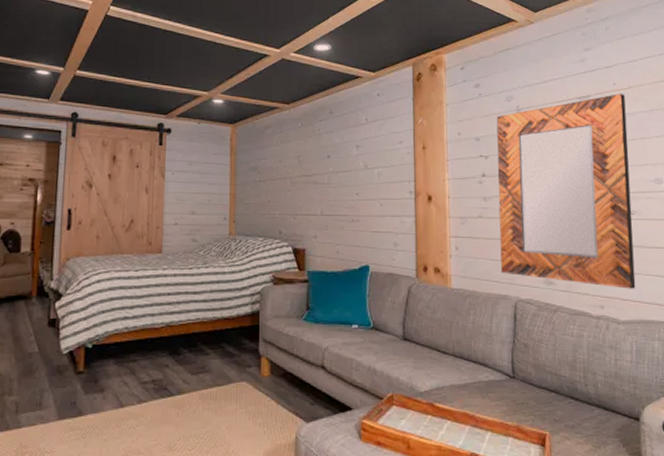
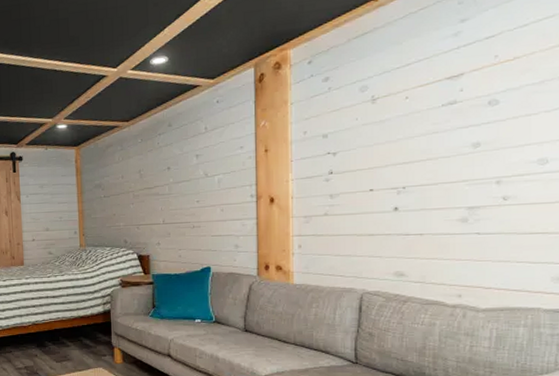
home mirror: present [496,93,636,289] -> none [346,66,508,277]

